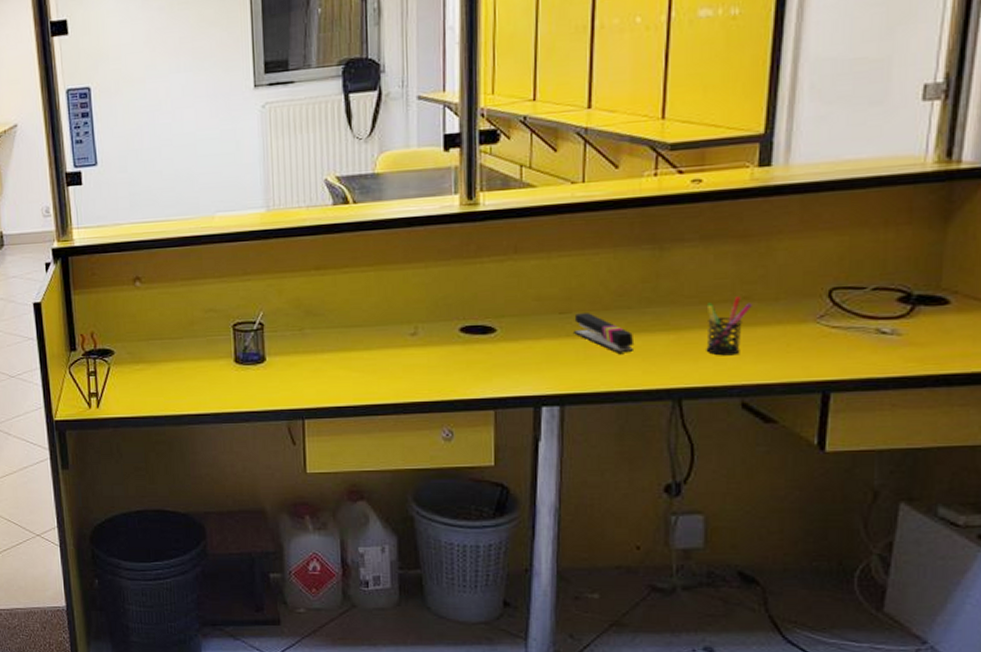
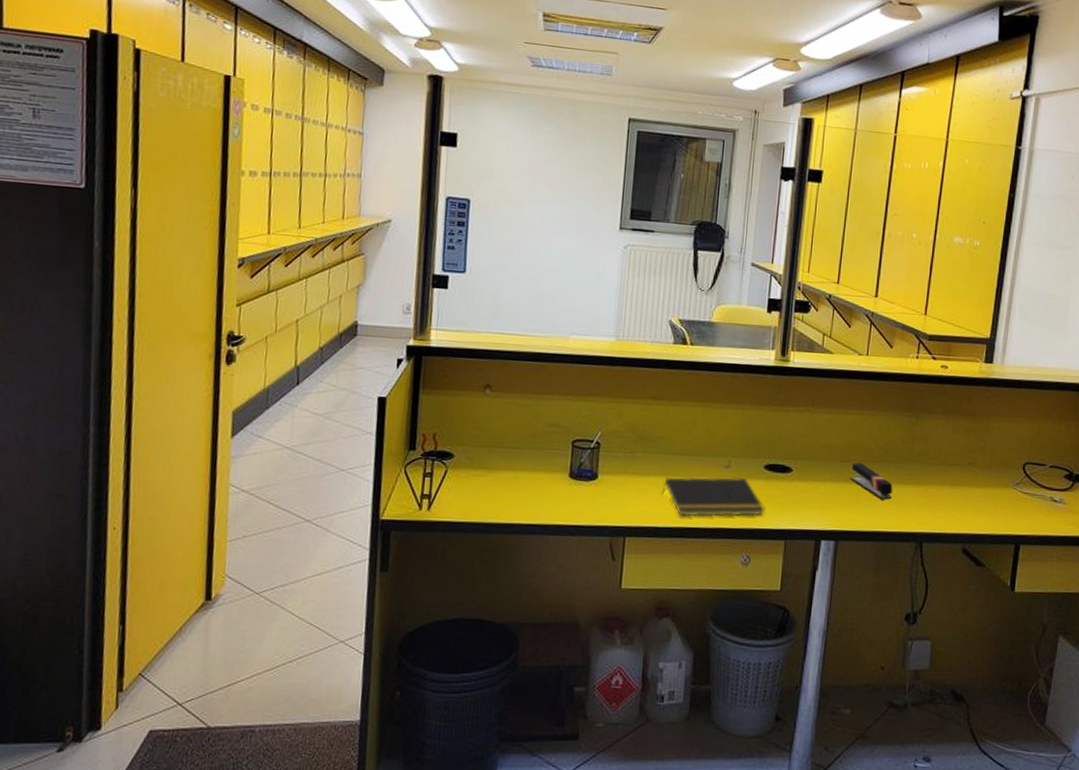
notepad: none [339,344,466,393] -> present [662,477,766,516]
pen holder: present [706,296,752,356] -> none [941,462,974,509]

